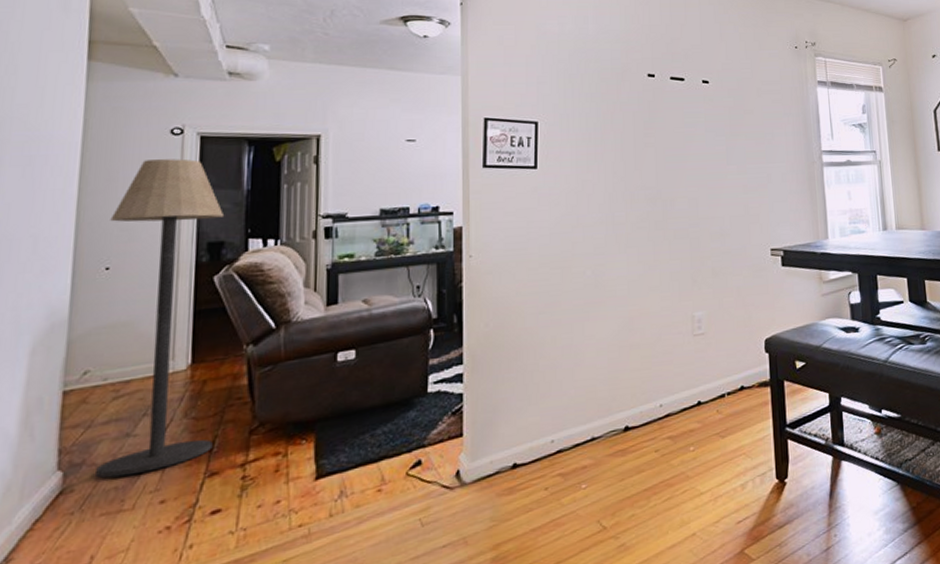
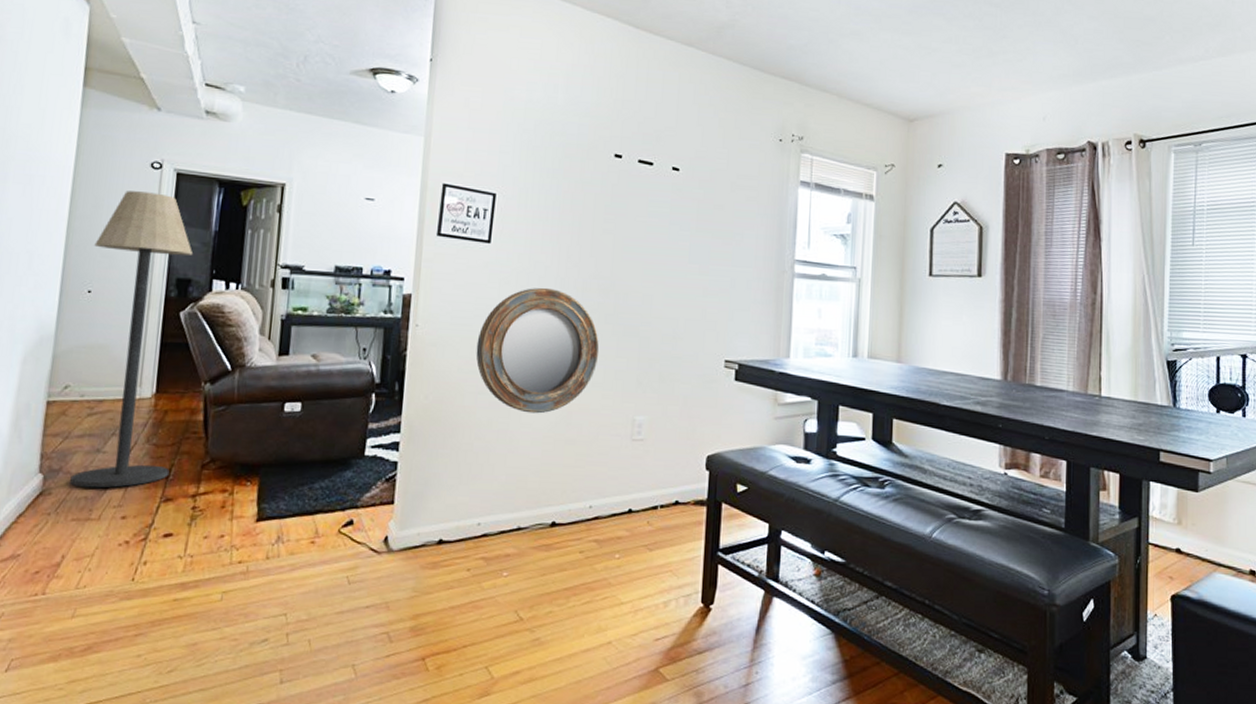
home mirror: none [533,203,653,326] -> present [476,287,600,414]

